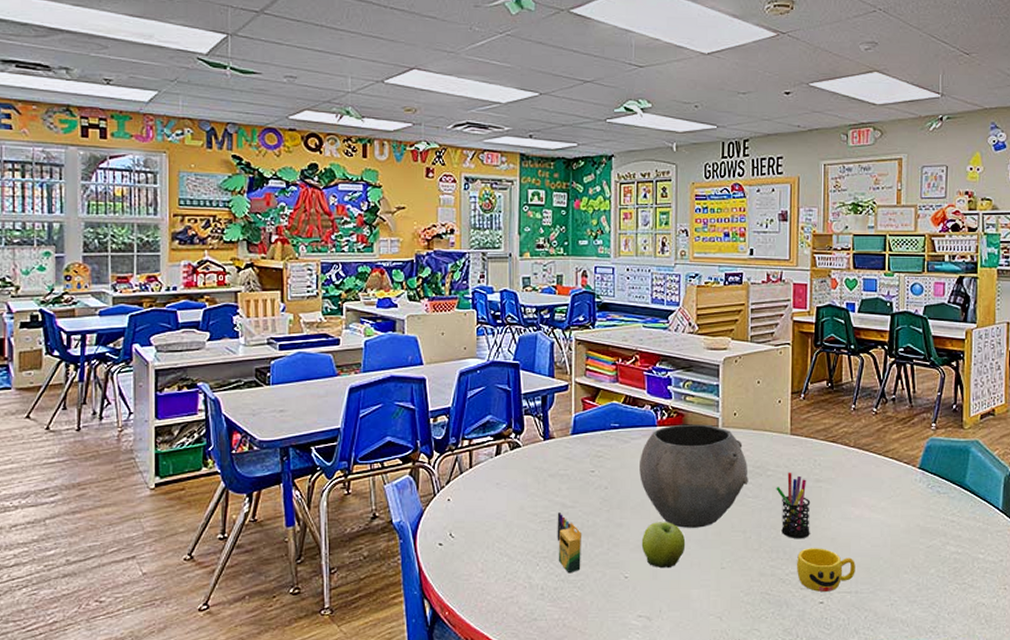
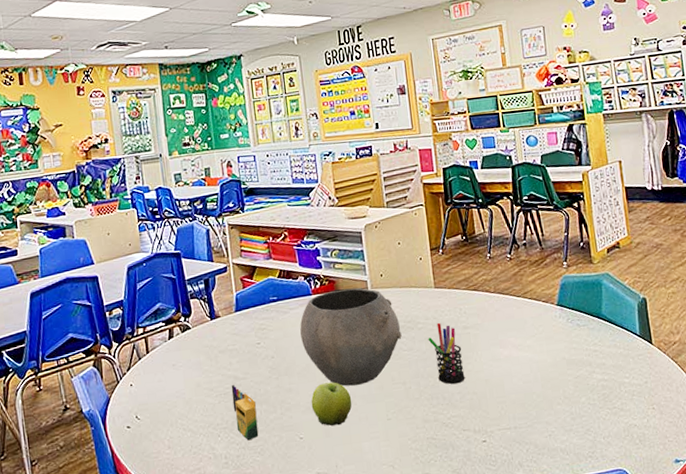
cup: present [797,548,855,592] -> none [456,390,512,431]

